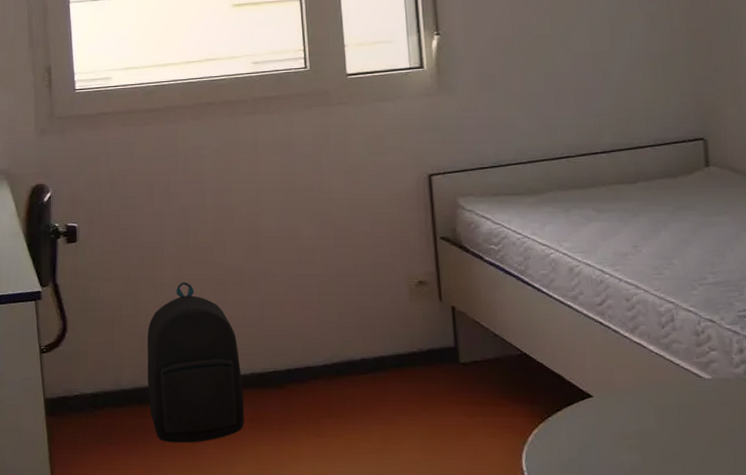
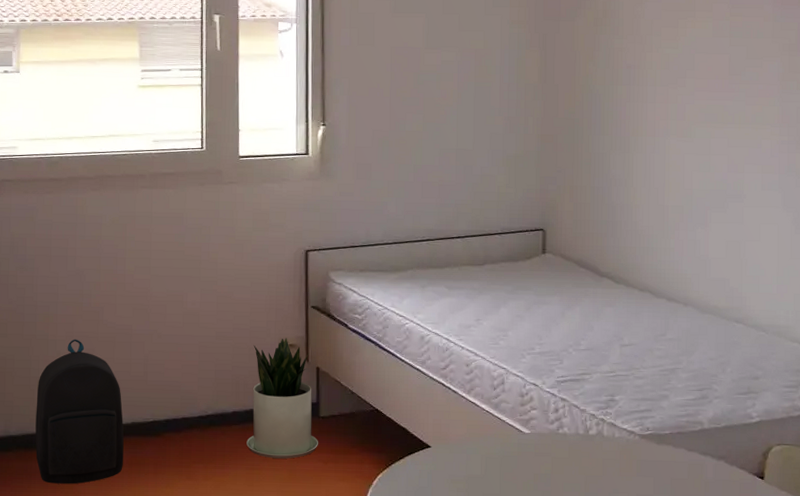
planter: none [378,274,462,412] -> present [246,338,319,459]

